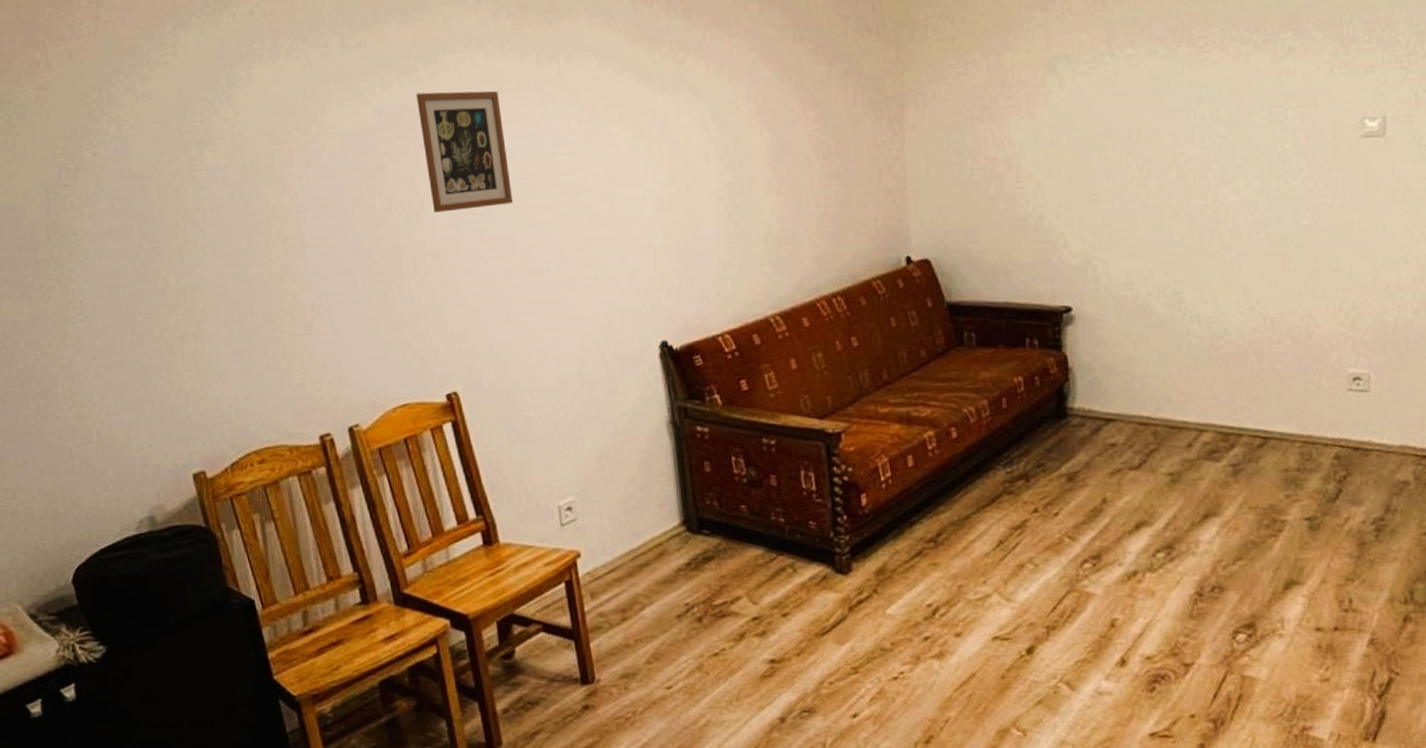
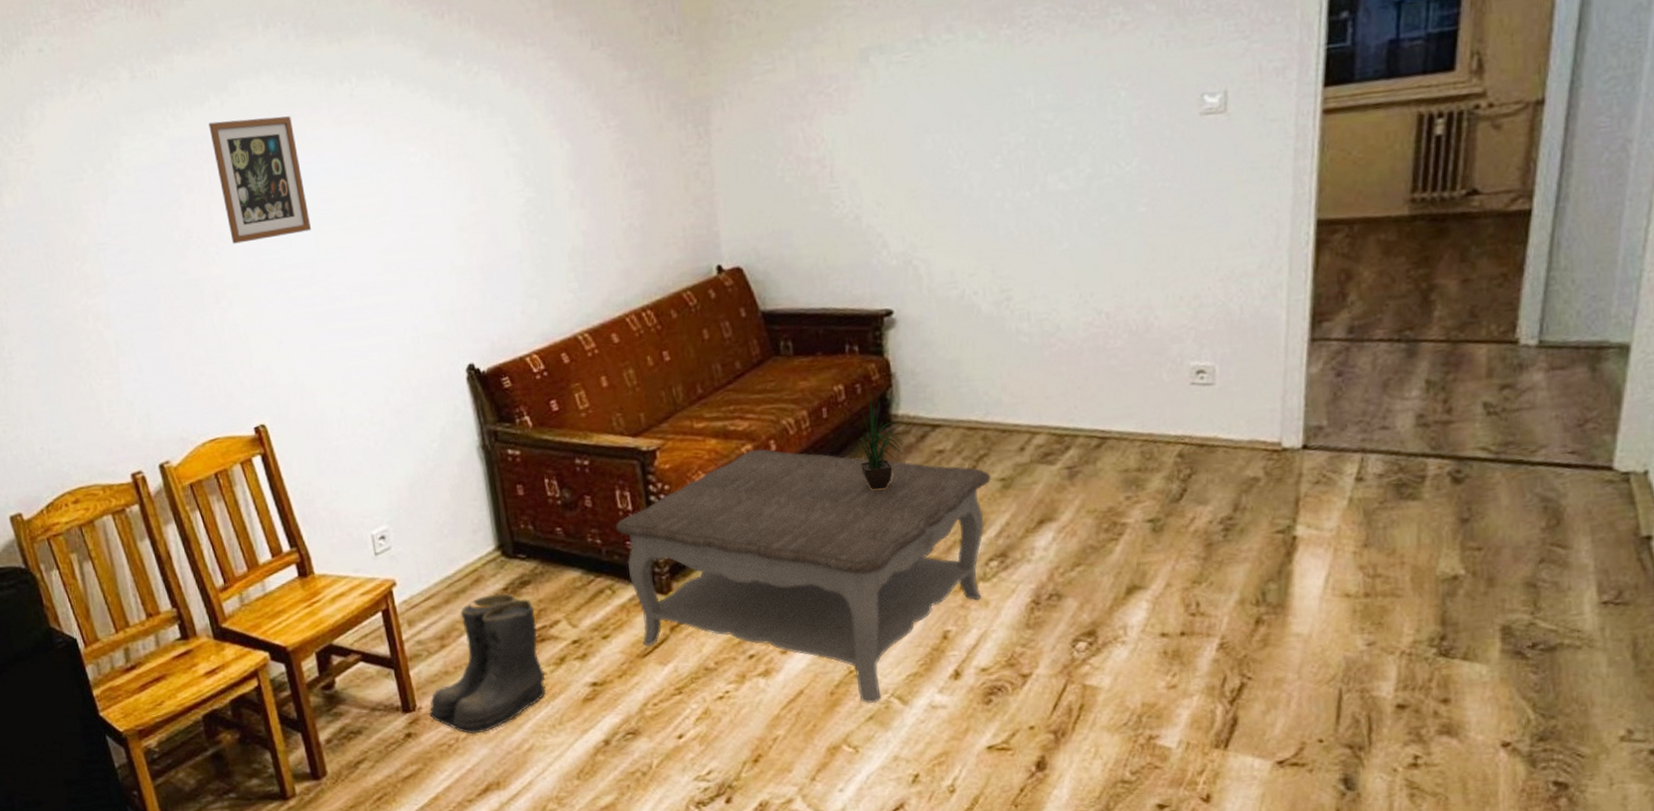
boots: none [607,567,725,708] -> present [428,593,546,734]
coffee table: none [799,435,1161,689] -> present [616,449,992,704]
potted plant: none [1024,381,1079,480] -> present [847,388,904,490]

